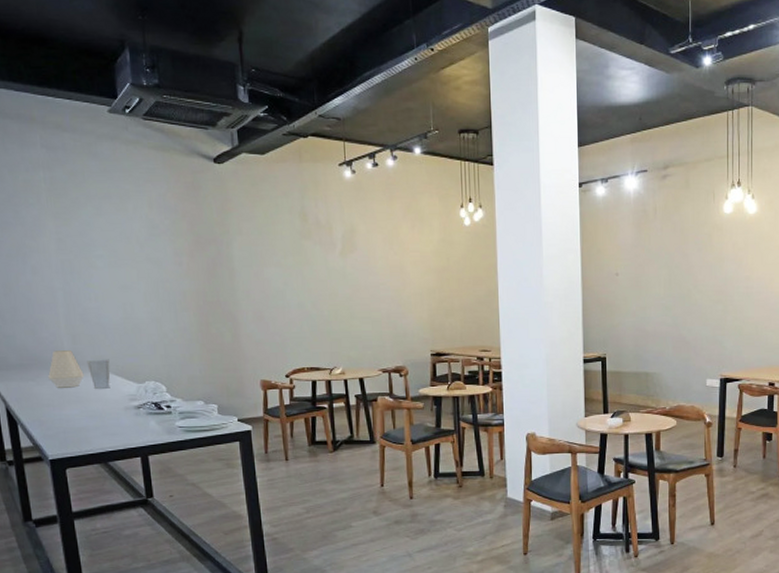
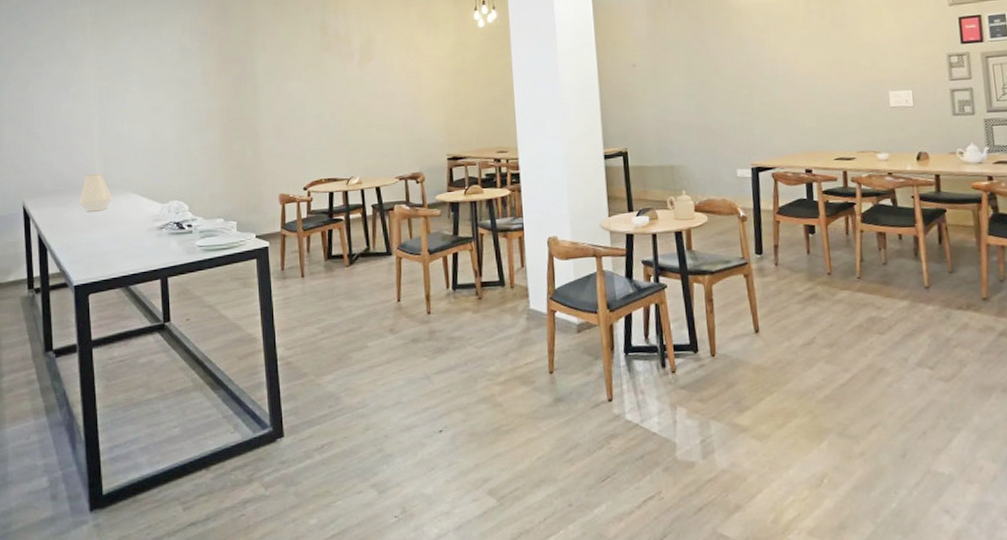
cup: present [87,359,110,389] -> none [116,180,137,211]
sugar bowl: none [639,395,665,423] -> present [666,189,695,221]

